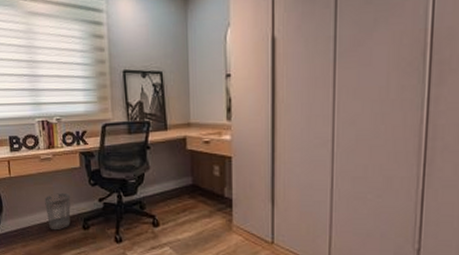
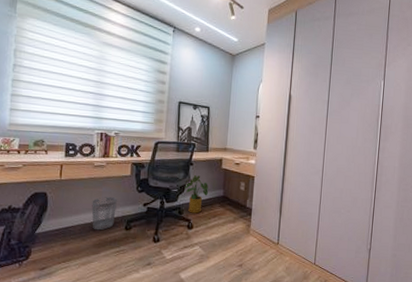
house plant: none [143,161,173,208] -> present [184,175,208,214]

